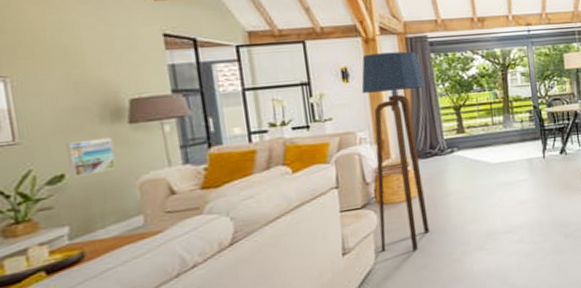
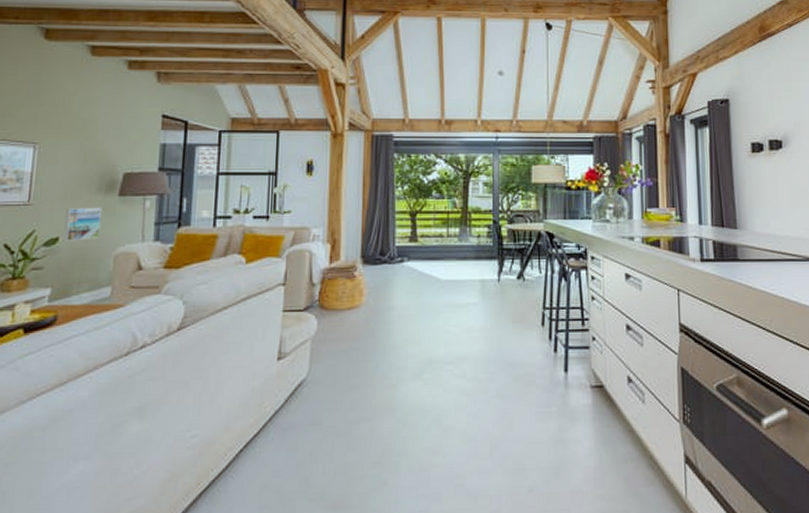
floor lamp: present [361,51,430,252] -> none [316,149,384,366]

